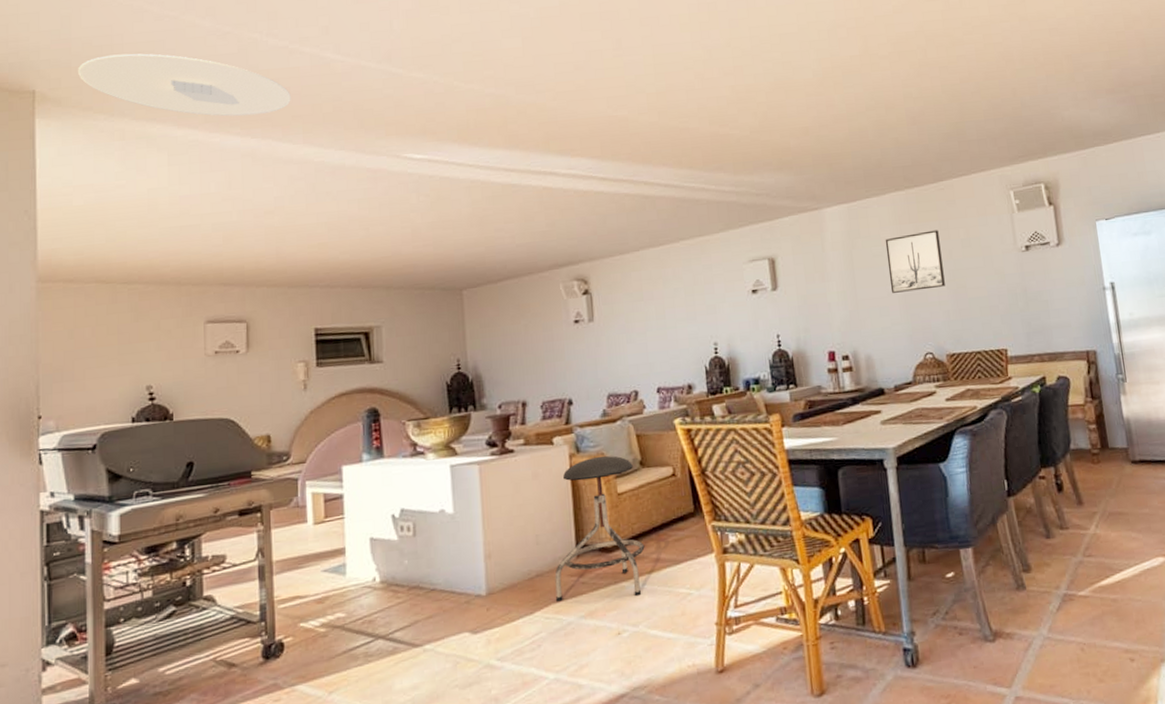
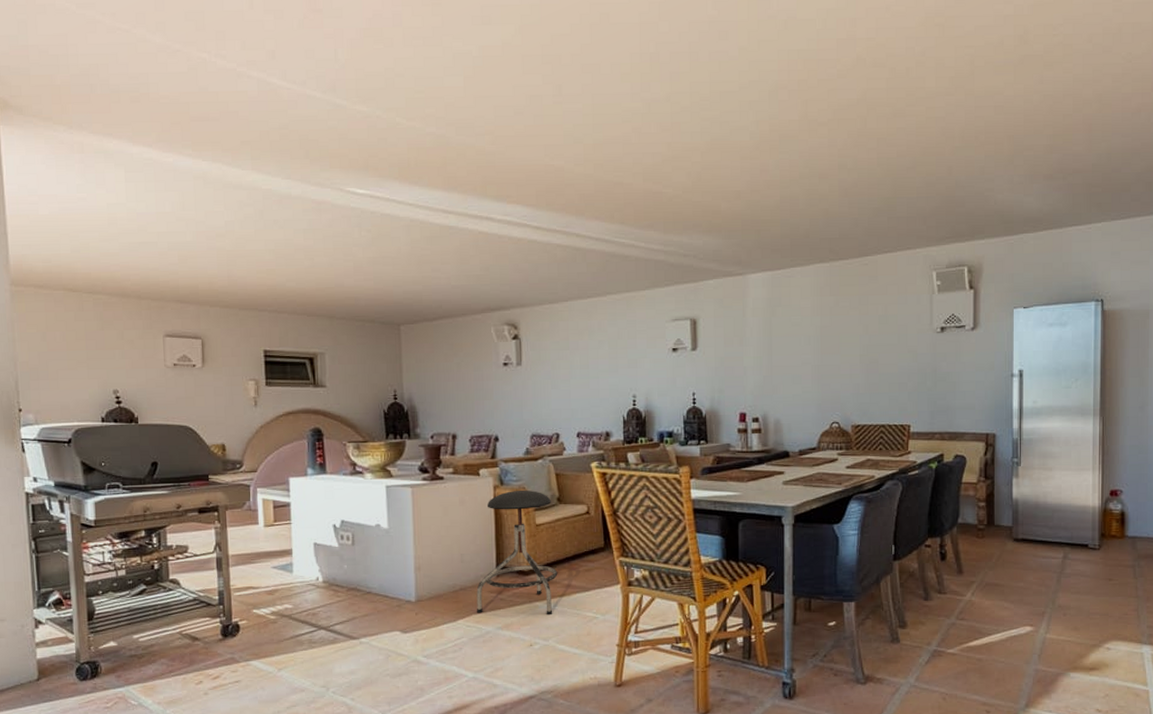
ceiling light: present [78,53,291,117] -> none [37,65,239,138]
wall art: present [885,230,945,293] -> none [804,304,858,362]

